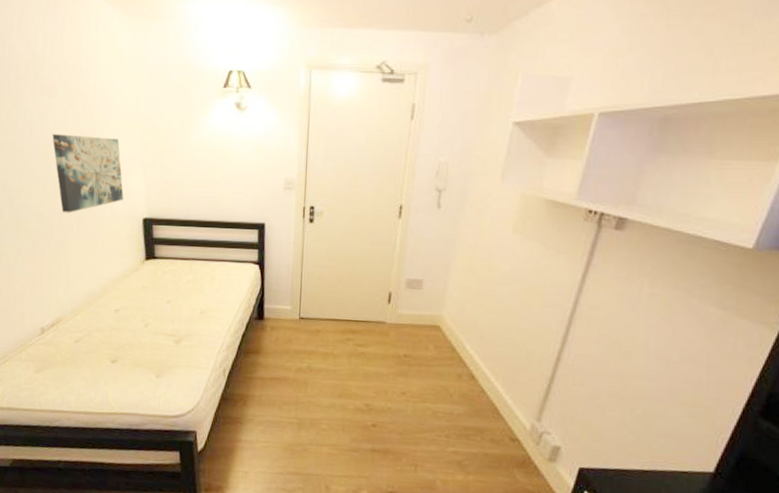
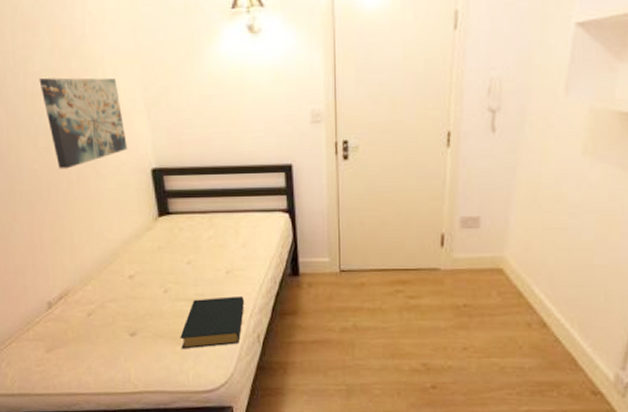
hardback book: none [155,334,215,378] -> present [180,296,245,349]

